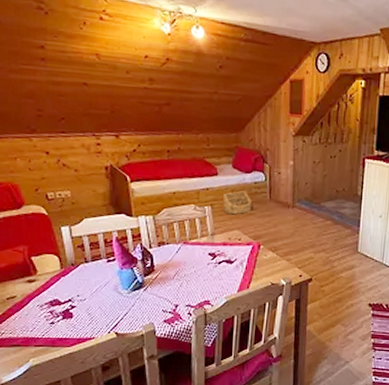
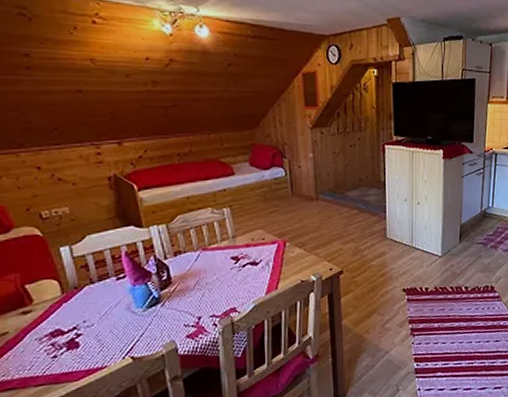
basket: present [223,191,251,215] -> none [242,188,273,214]

